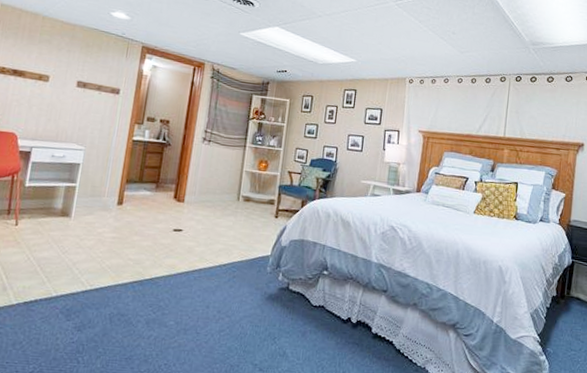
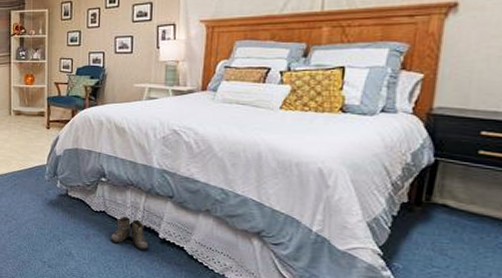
boots: none [326,310,363,346] -> present [111,216,150,250]

